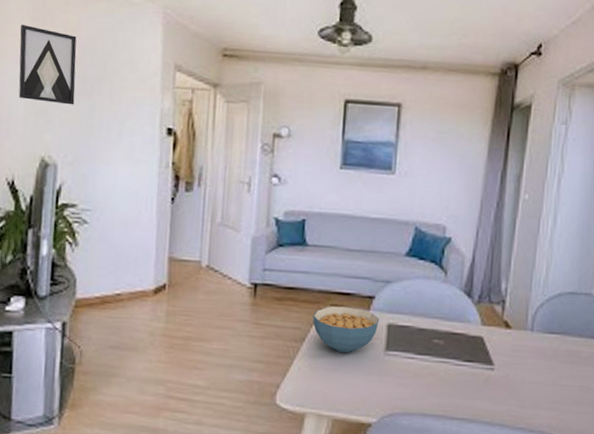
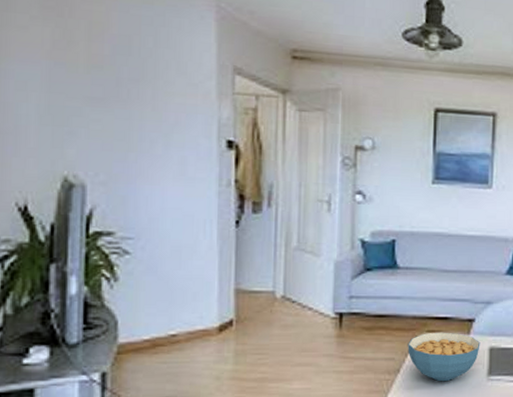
wall art: present [18,25,77,105] -> none [26,15,106,114]

